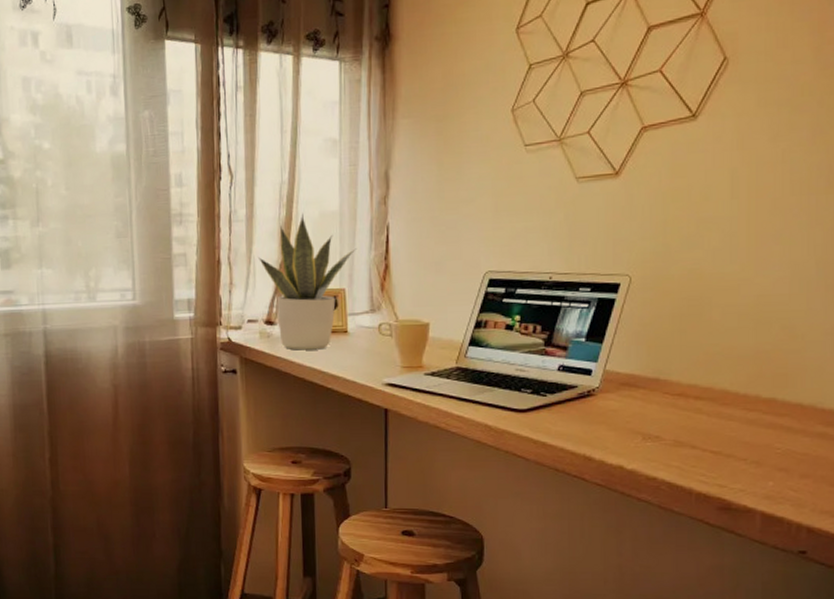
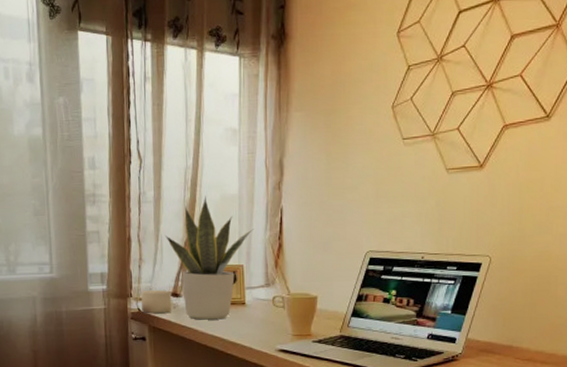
candle: none [232,317,266,344] -> present [141,289,172,314]

